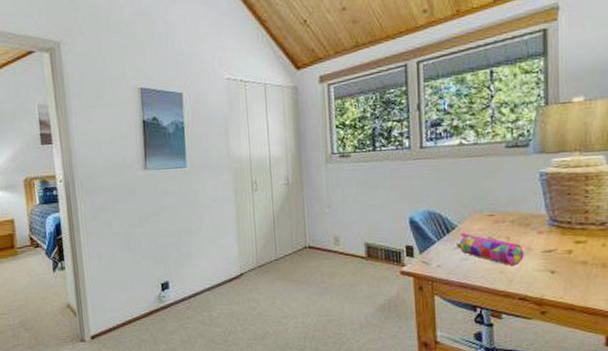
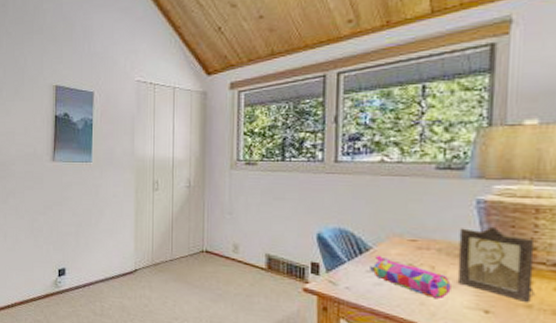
photo frame: none [528,195,589,259] -> present [457,226,536,302]

